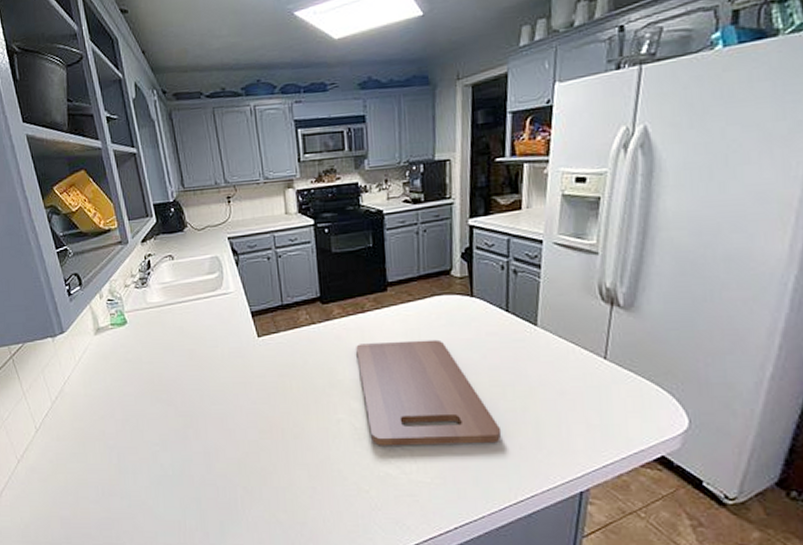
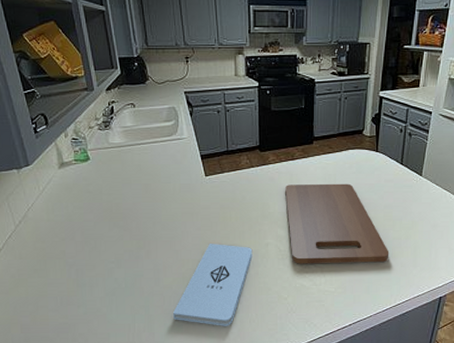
notepad: none [228,420,322,526] -> present [172,244,253,326]

